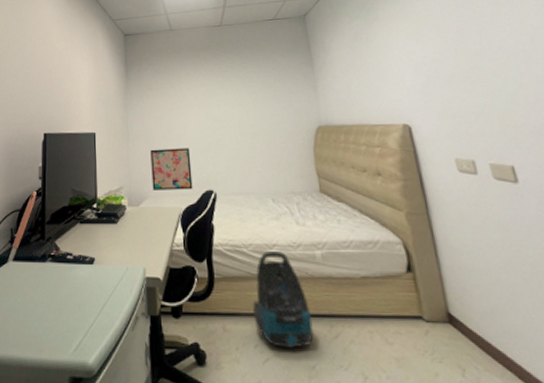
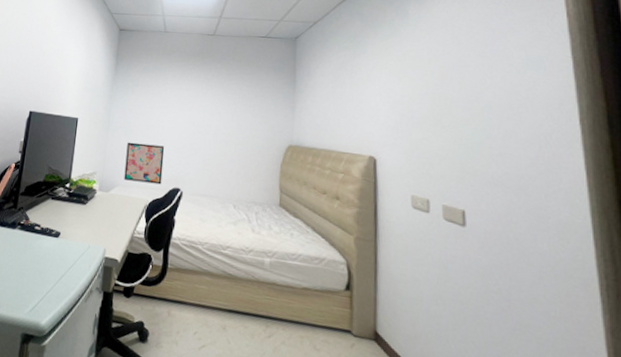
vacuum cleaner: present [252,251,314,348] -> none [197,251,251,341]

